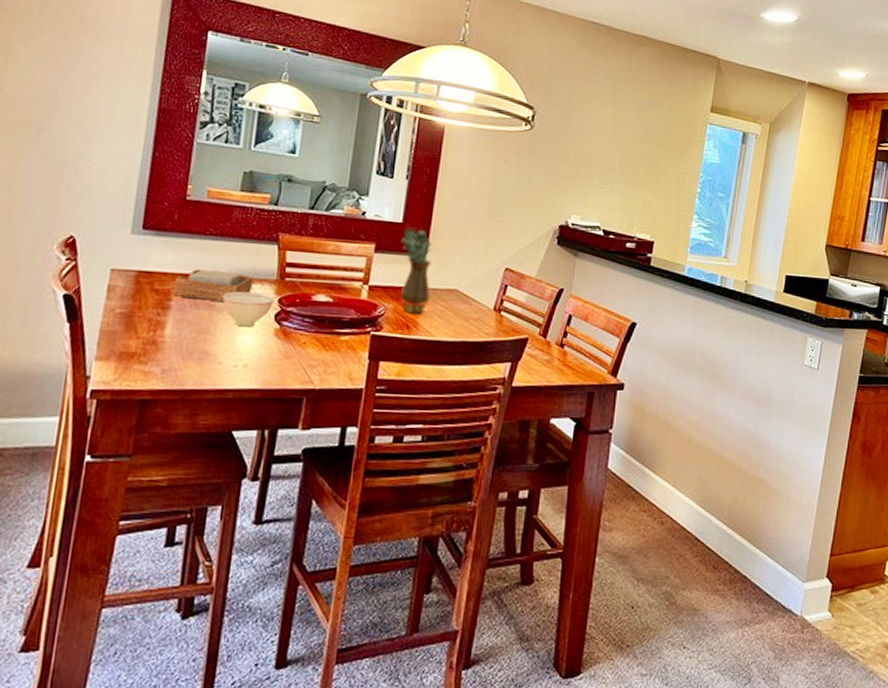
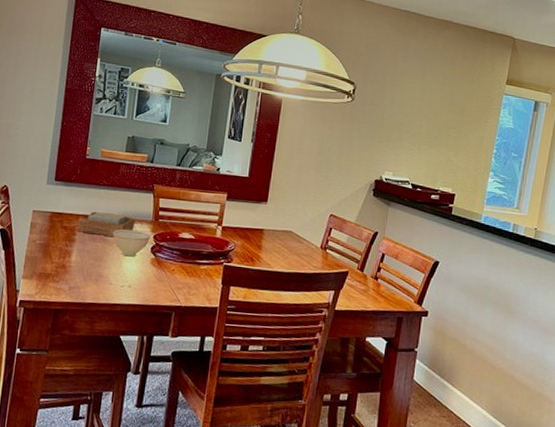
vase: present [399,223,432,314] -> none [246,177,271,250]

